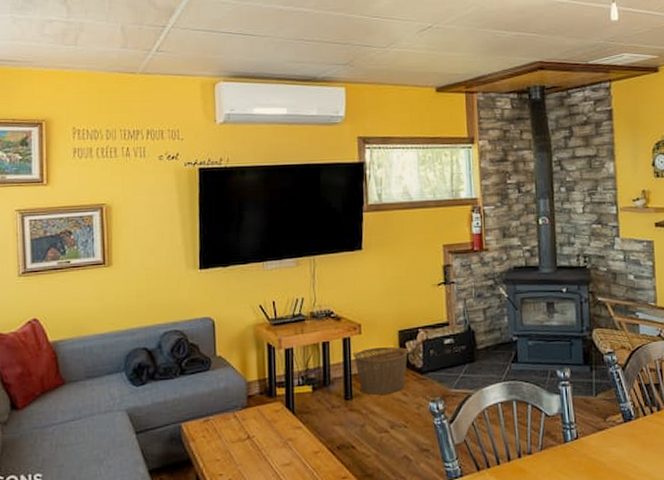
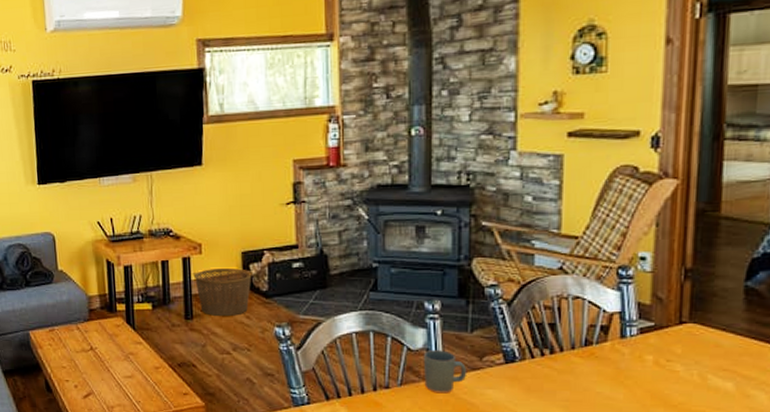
mug: none [558,414,595,455] -> present [423,350,467,394]

